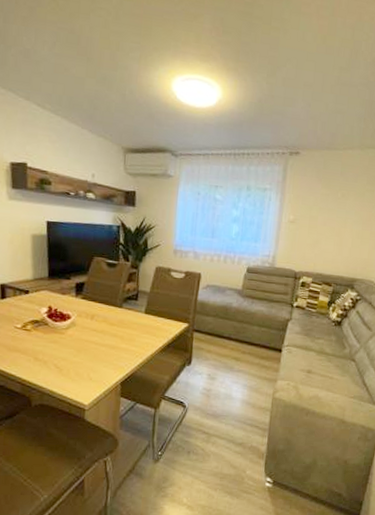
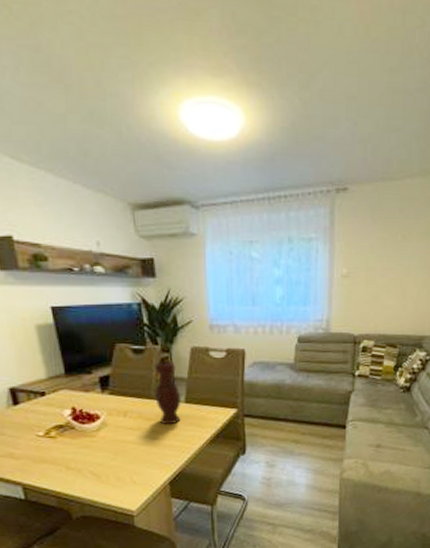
vase: none [119,276,142,331] -> present [154,362,181,425]

